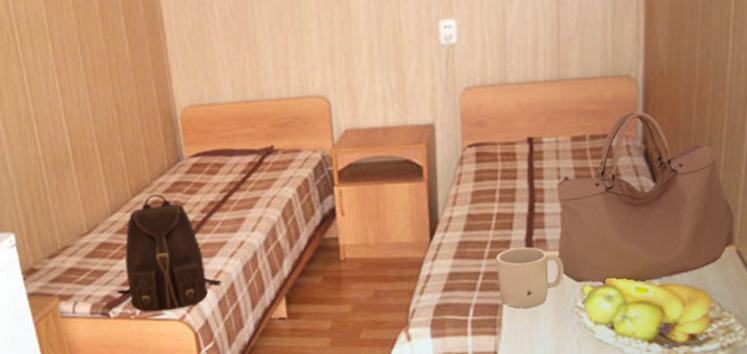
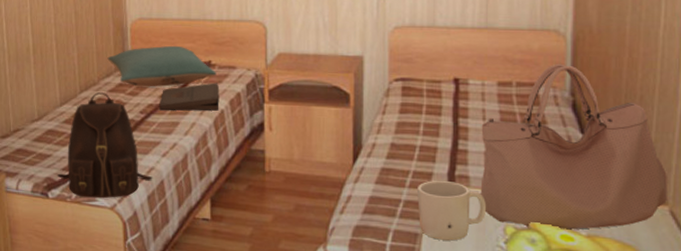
pillow: none [158,132,280,184] -> present [107,45,216,87]
pizza box: none [221,169,286,206] -> present [159,82,220,111]

